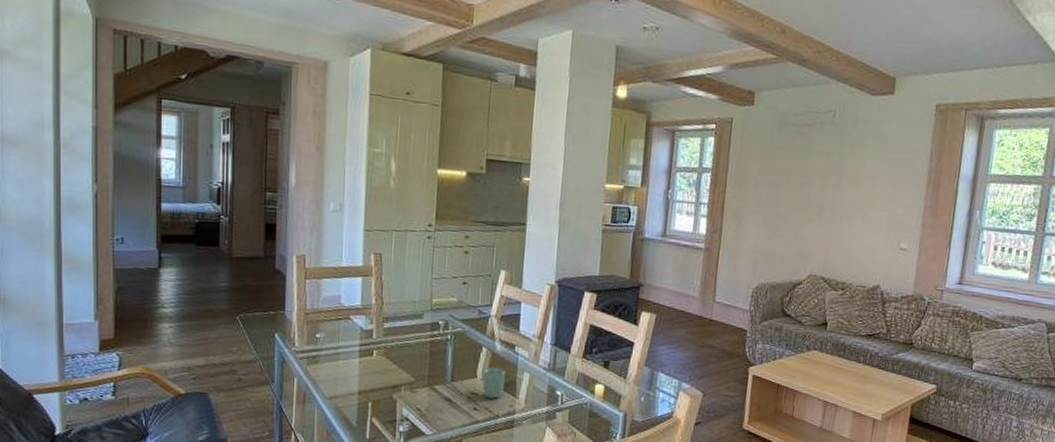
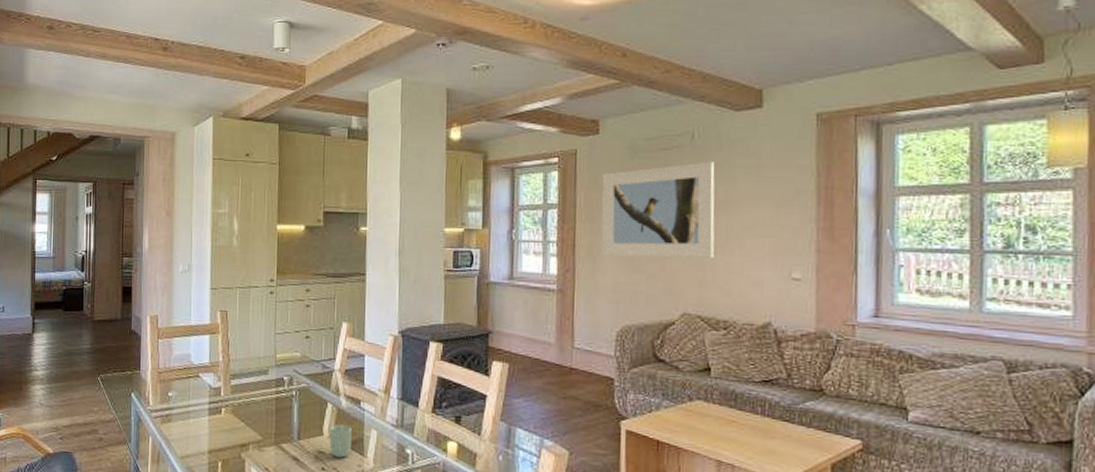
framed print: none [747,139,849,227] -> present [602,161,715,258]

